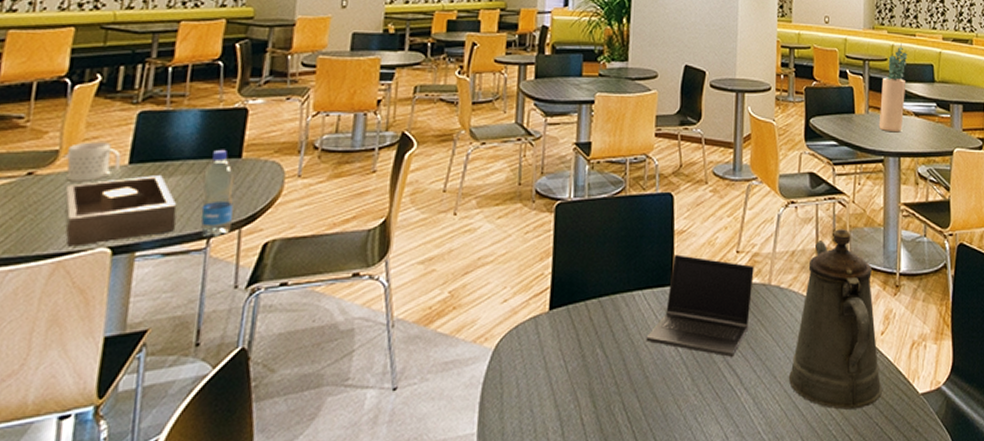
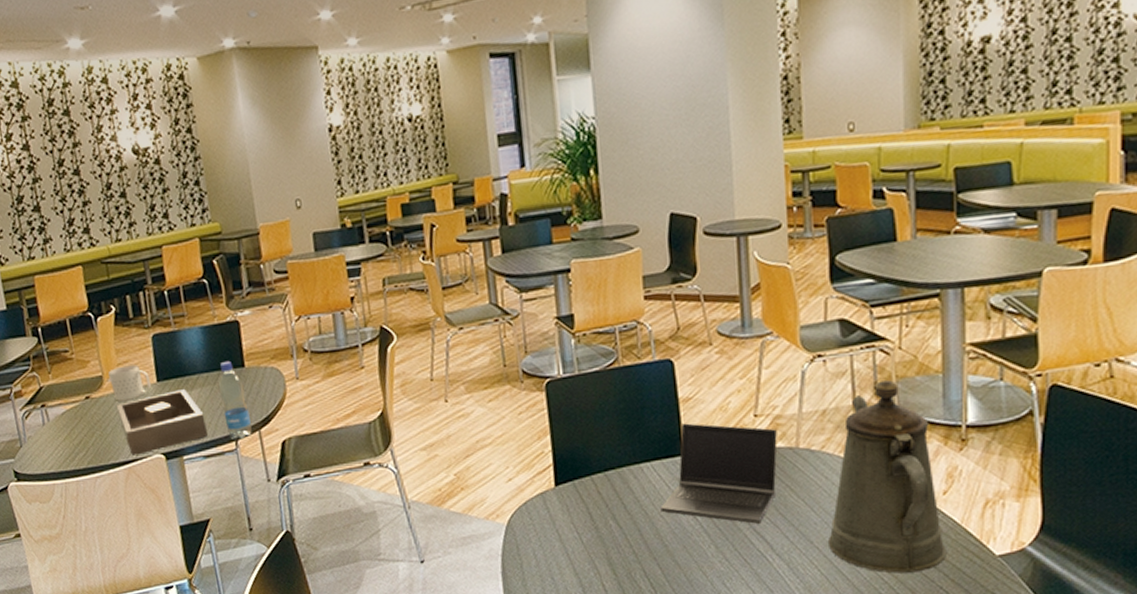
vase: present [878,43,908,133] -> none [931,140,972,259]

